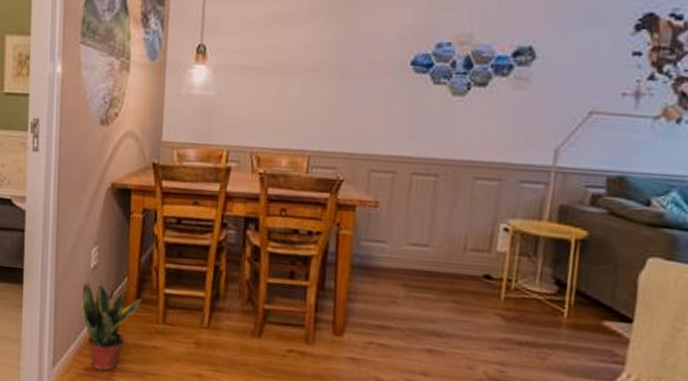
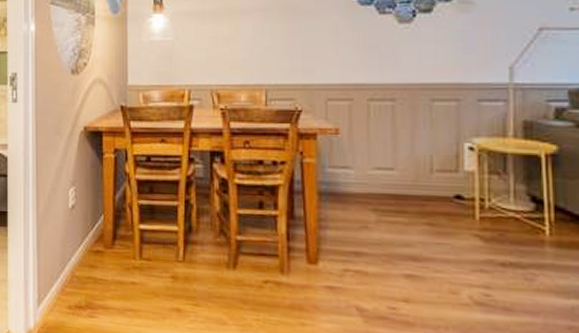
potted plant: present [81,280,142,371] -> none [61,219,118,308]

